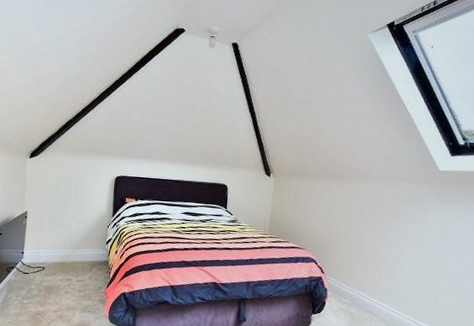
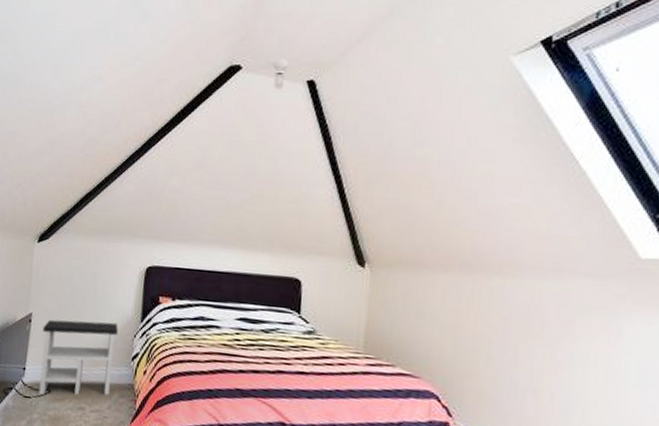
side table: none [35,216,95,271] -> present [38,319,118,396]

